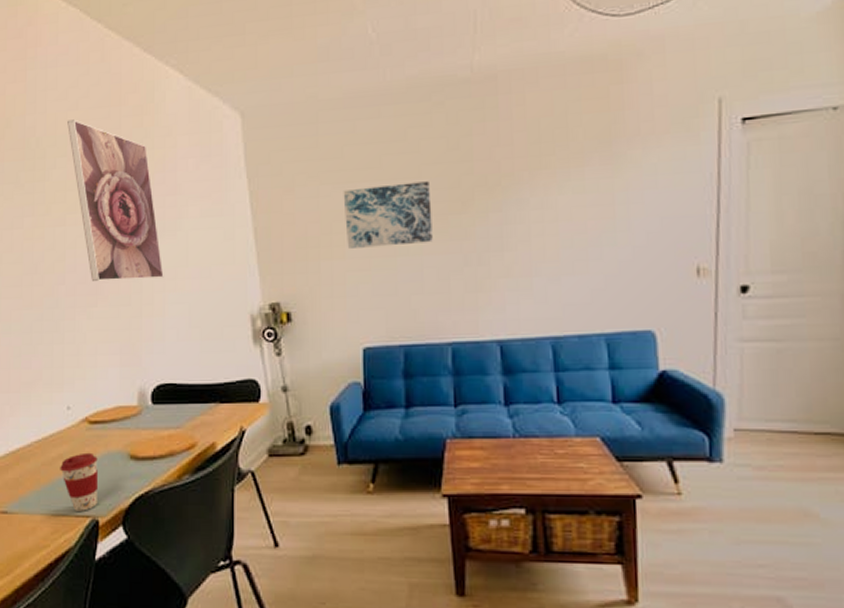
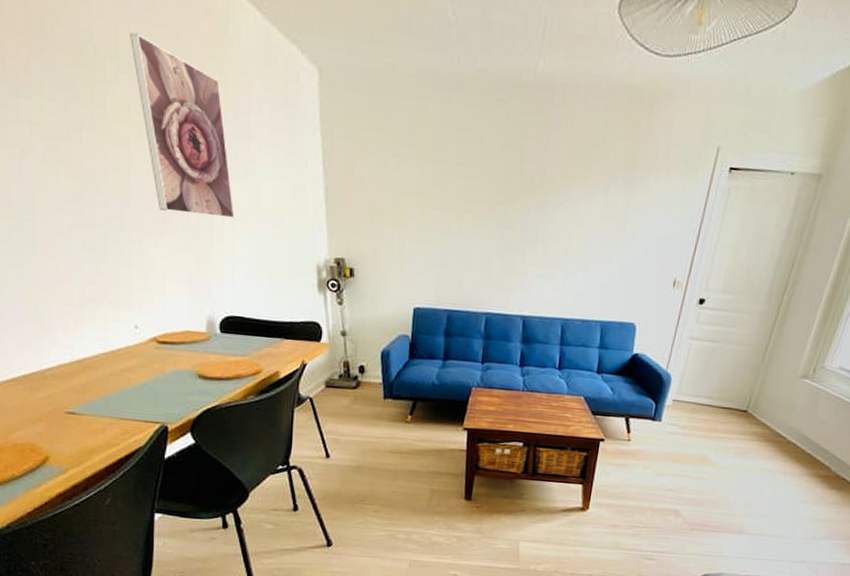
coffee cup: present [60,452,99,511] -> none [129,368,168,418]
wall art: present [343,181,433,248] -> none [409,166,486,227]

